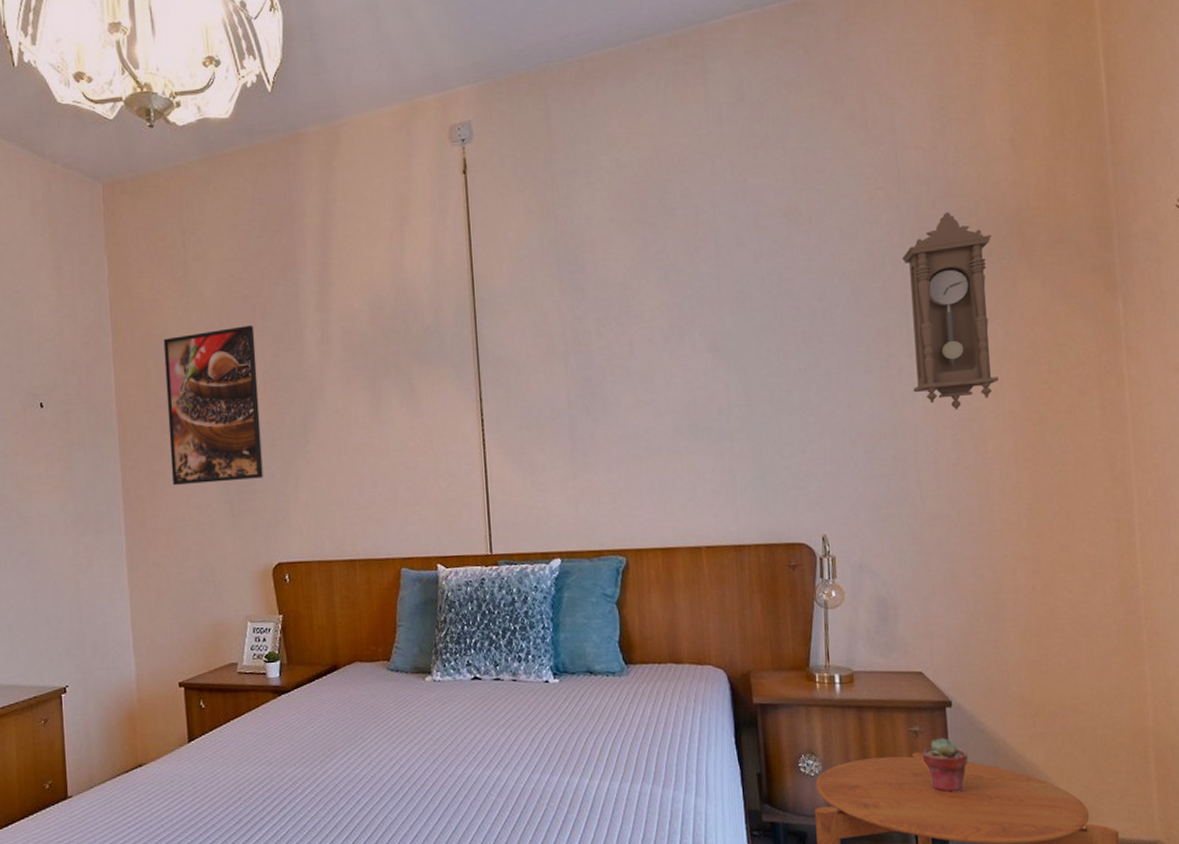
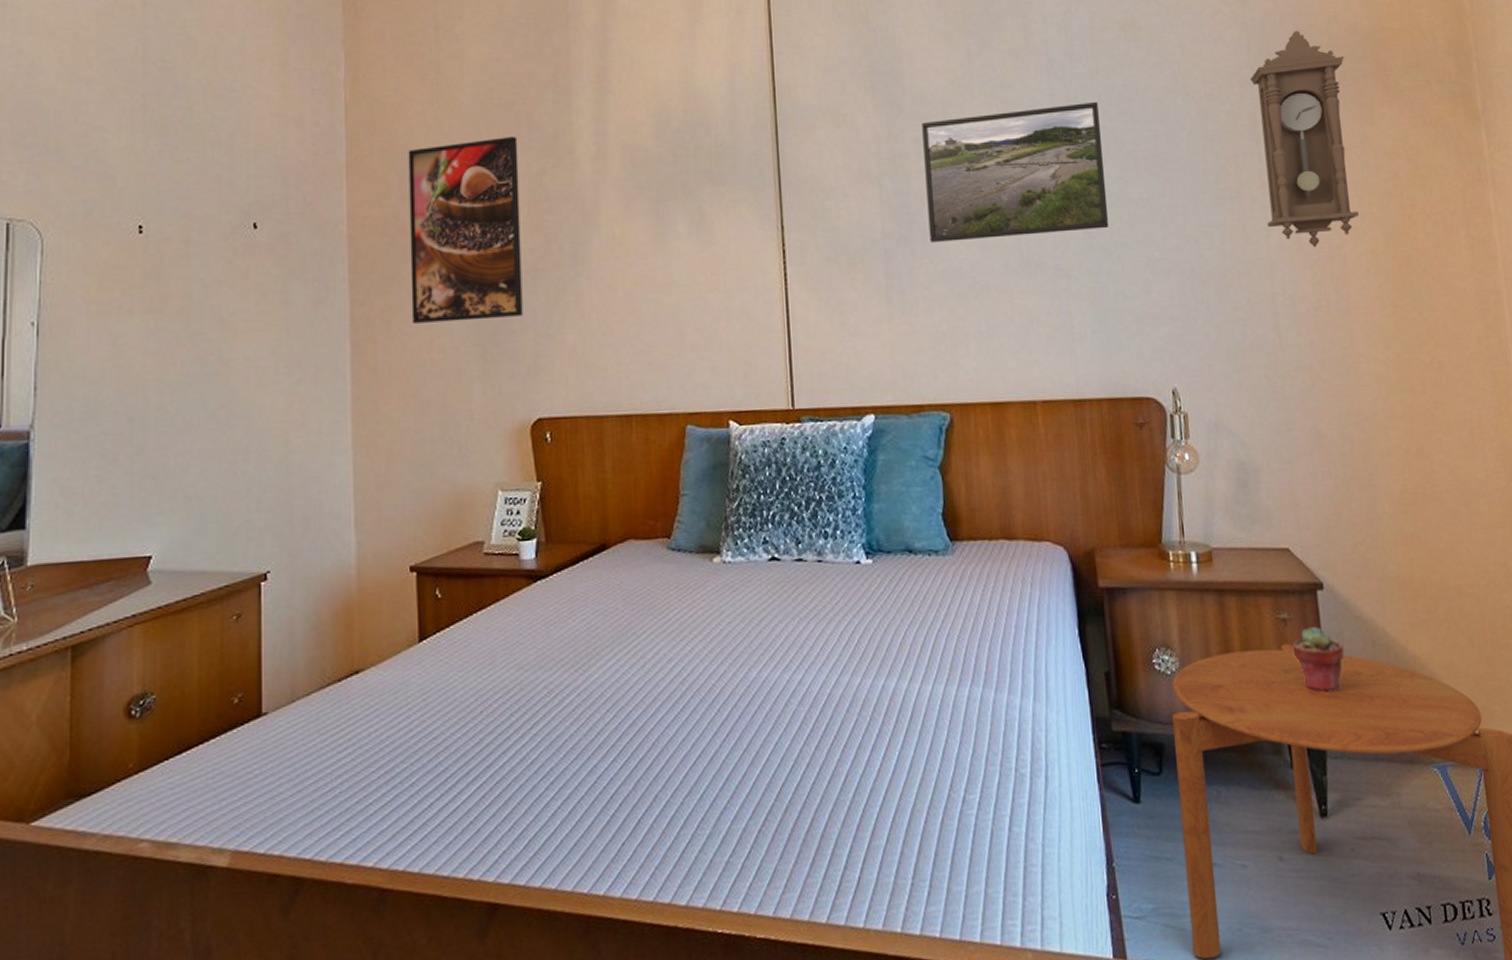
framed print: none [603,282,769,410] -> present [922,101,1109,242]

